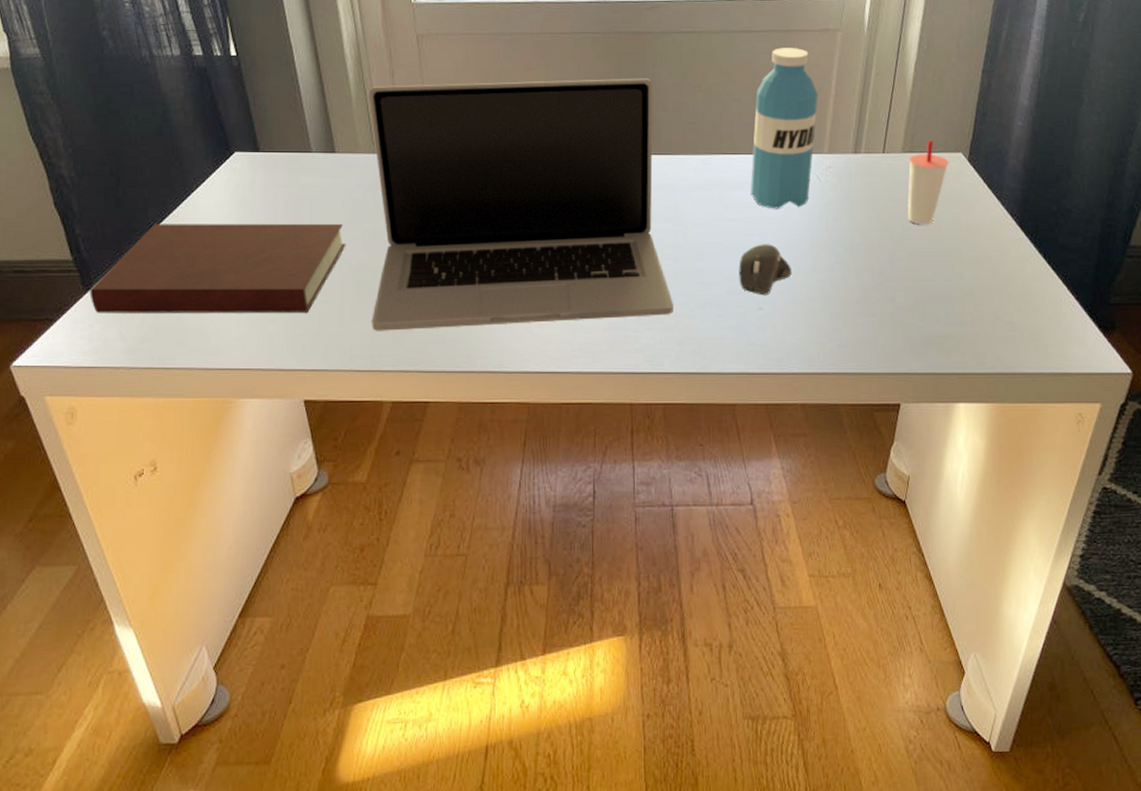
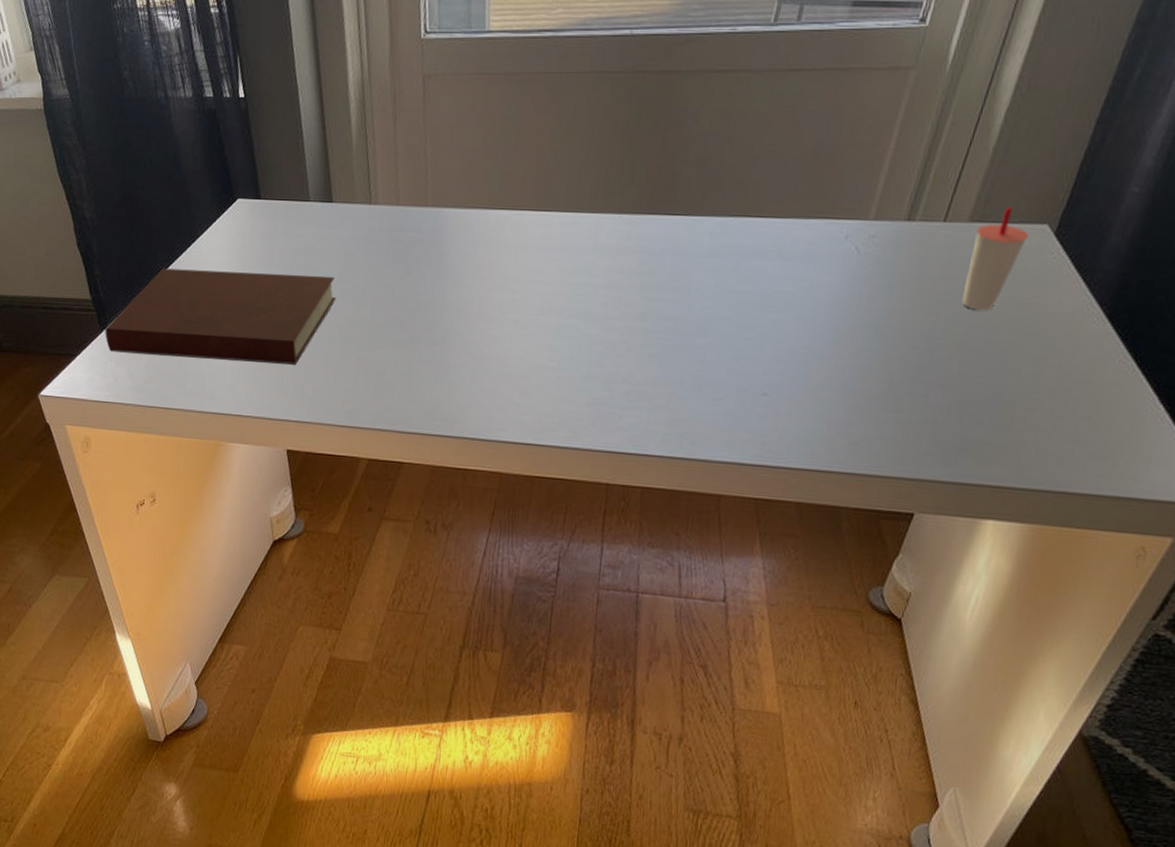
laptop: present [369,78,673,331] -> none [354,125,676,394]
computer mouse: present [739,244,793,296] -> none [744,322,809,381]
water bottle: present [750,48,818,209] -> none [771,90,873,283]

